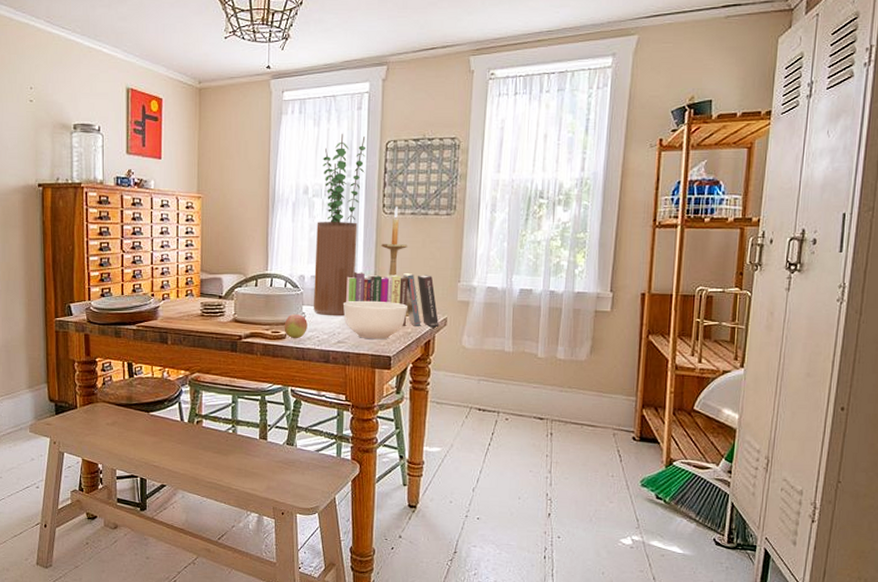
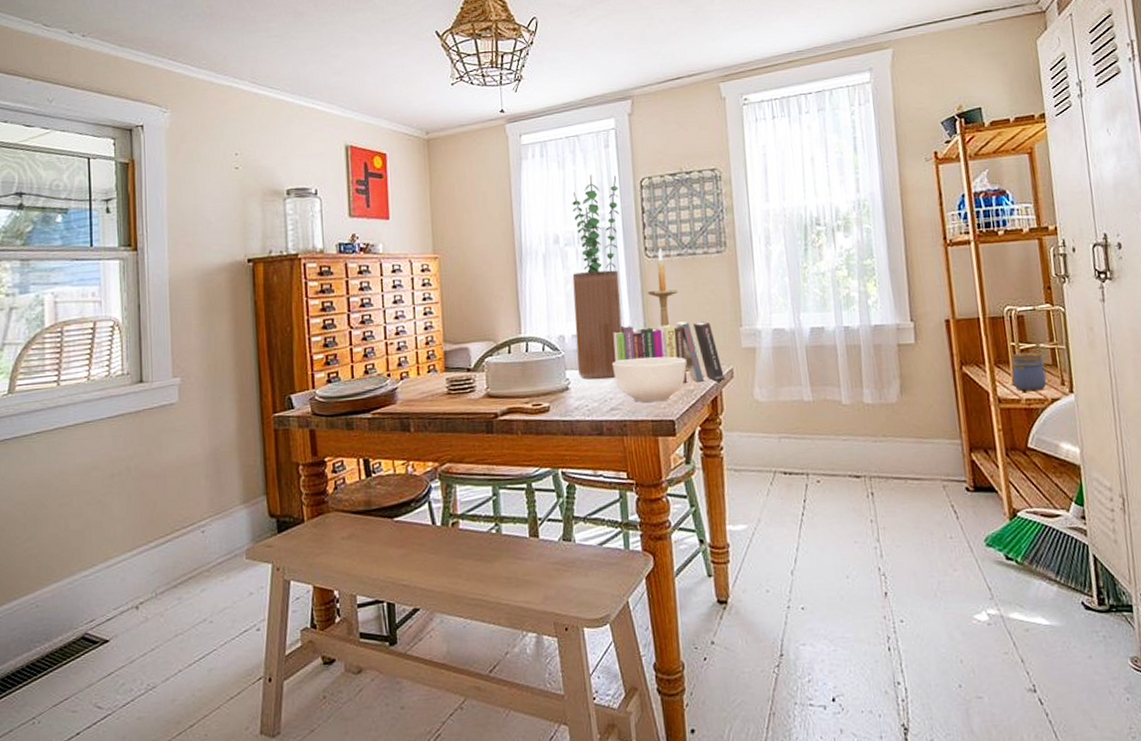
fruit: present [284,313,308,339] -> none [546,380,574,411]
jar: none [691,328,724,363] -> present [1011,352,1046,392]

